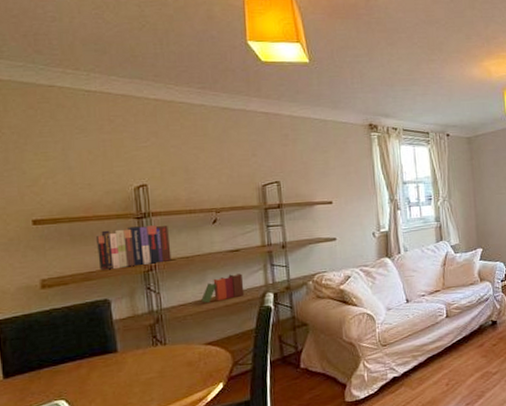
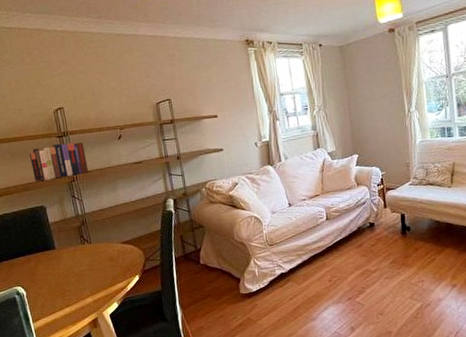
books: present [201,273,245,303] -> none [115,182,150,208]

